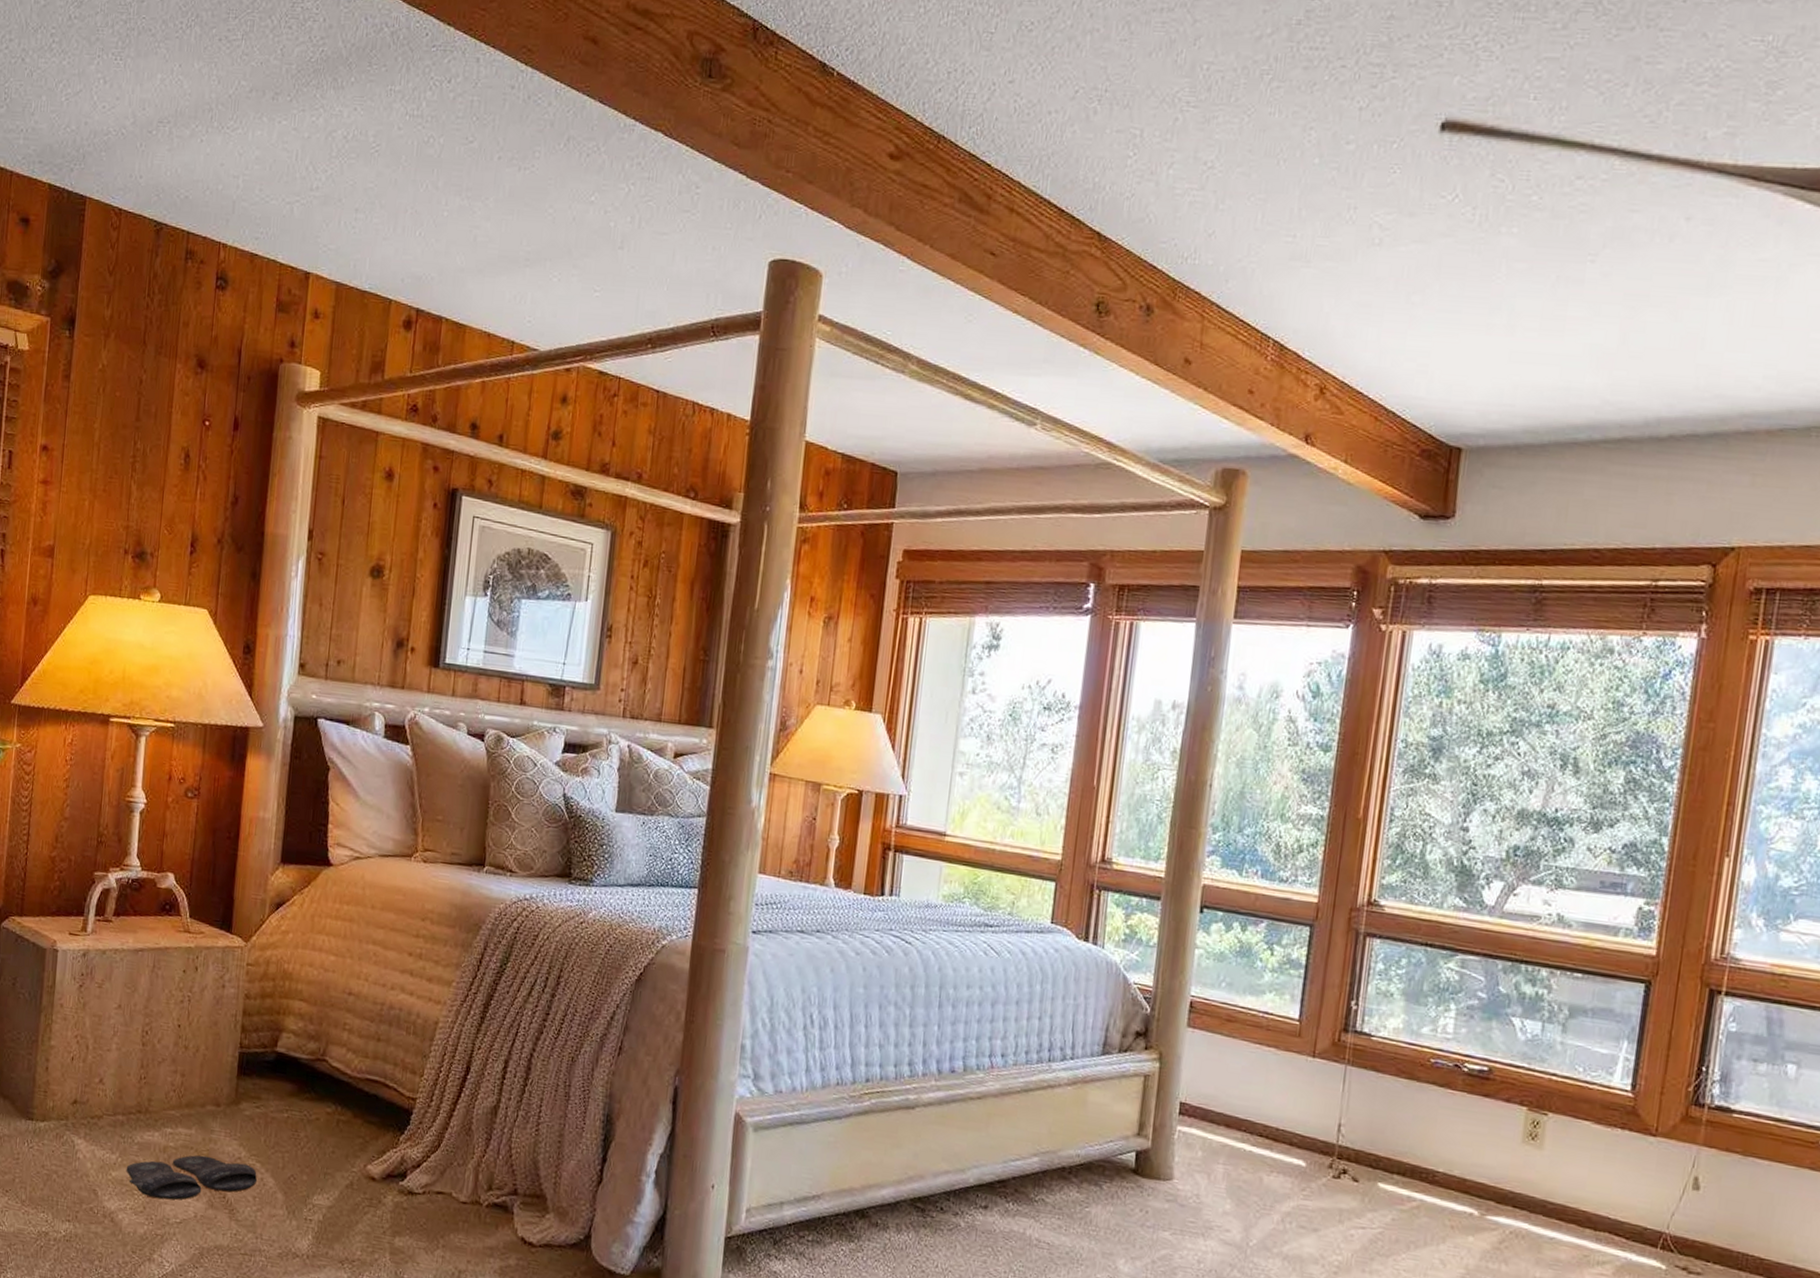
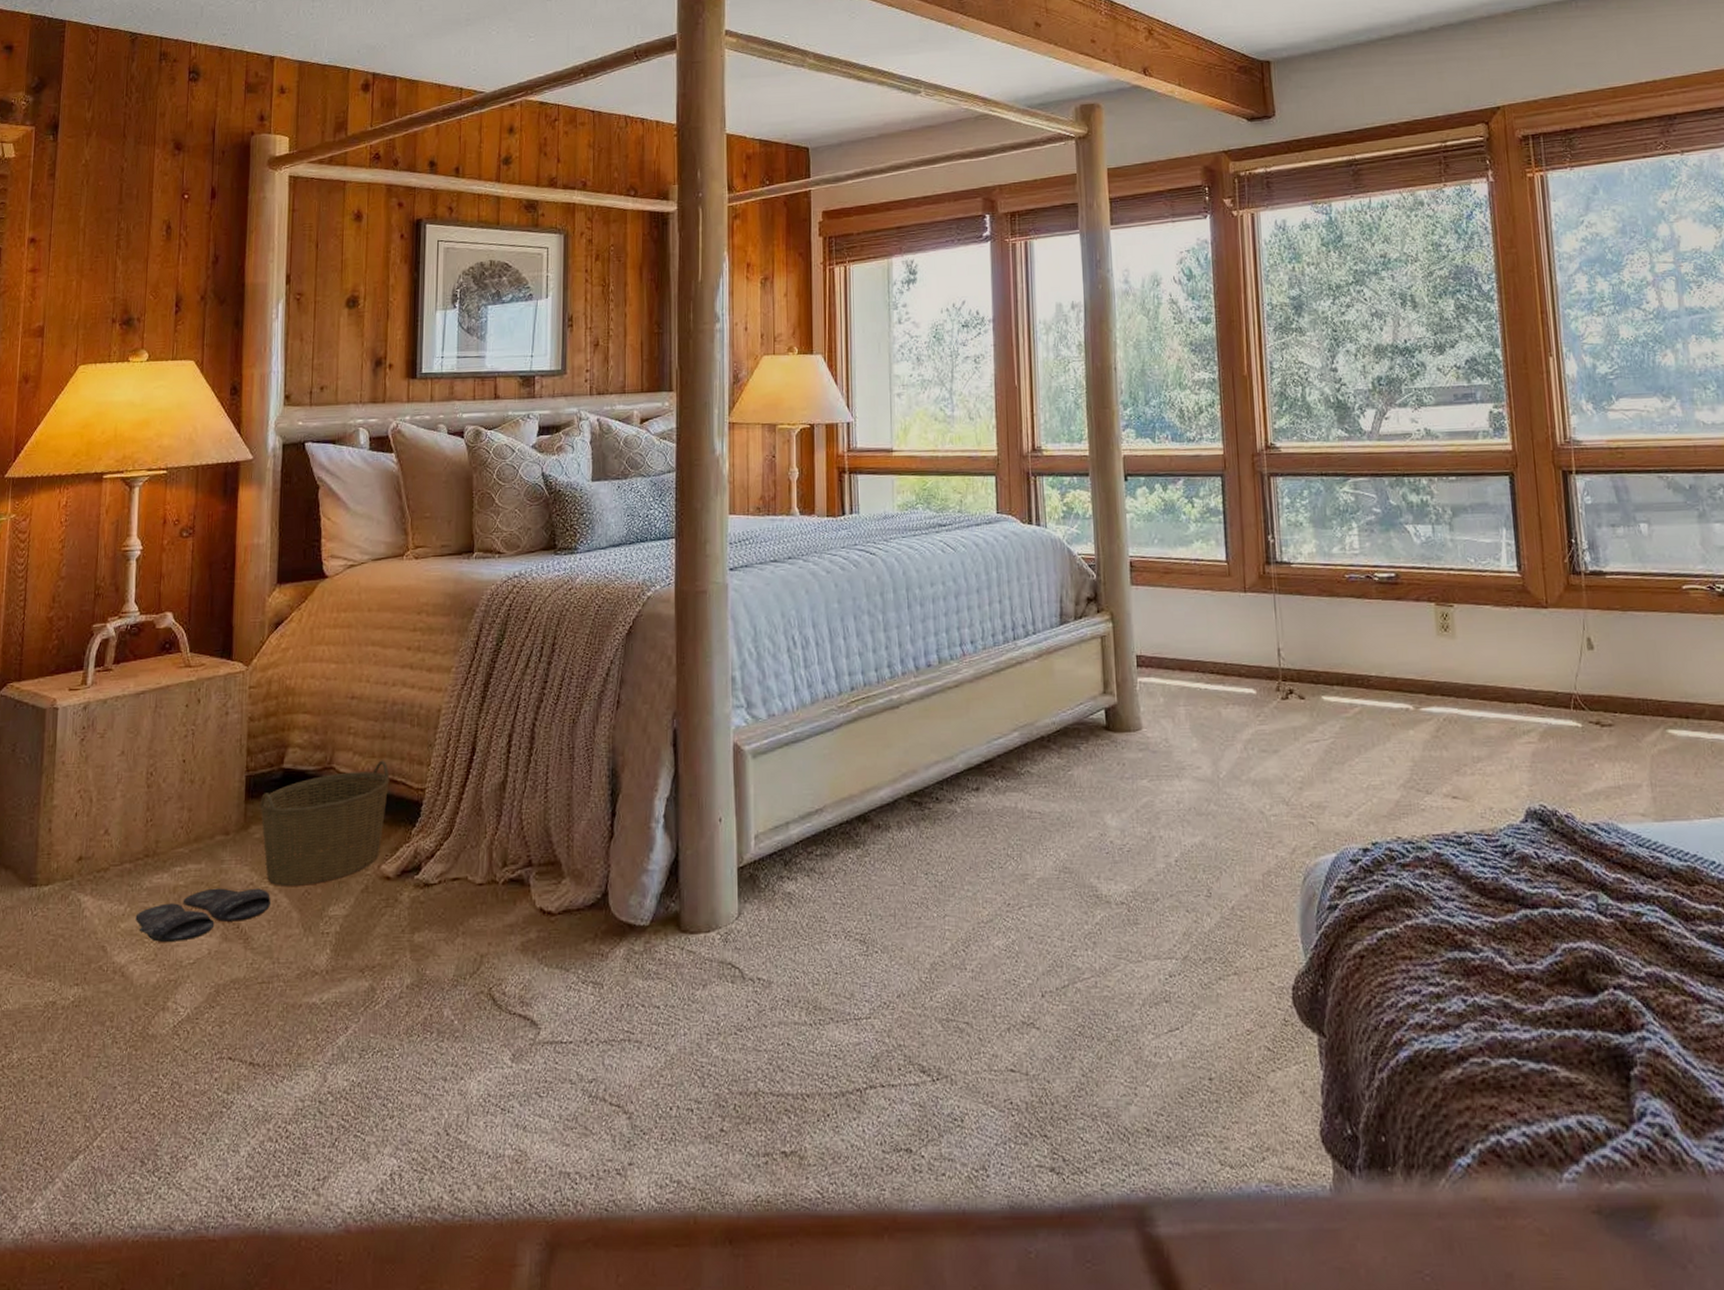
basket: none [251,1062,382,1171] -> present [260,760,390,886]

